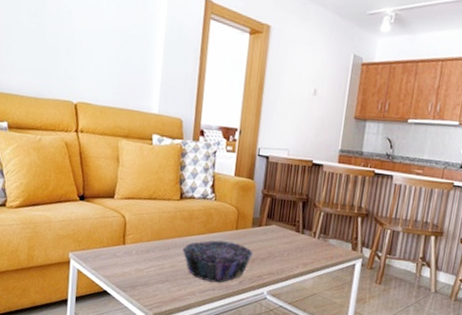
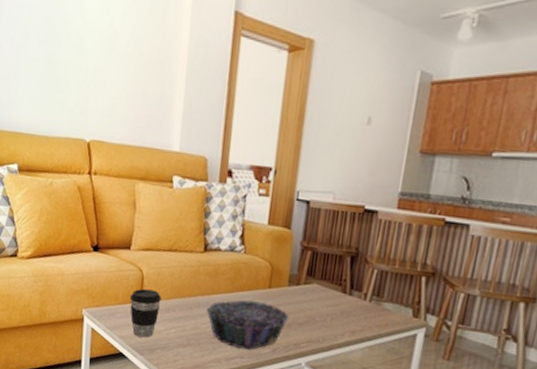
coffee cup: none [113,232,142,276] -> present [129,288,162,338]

